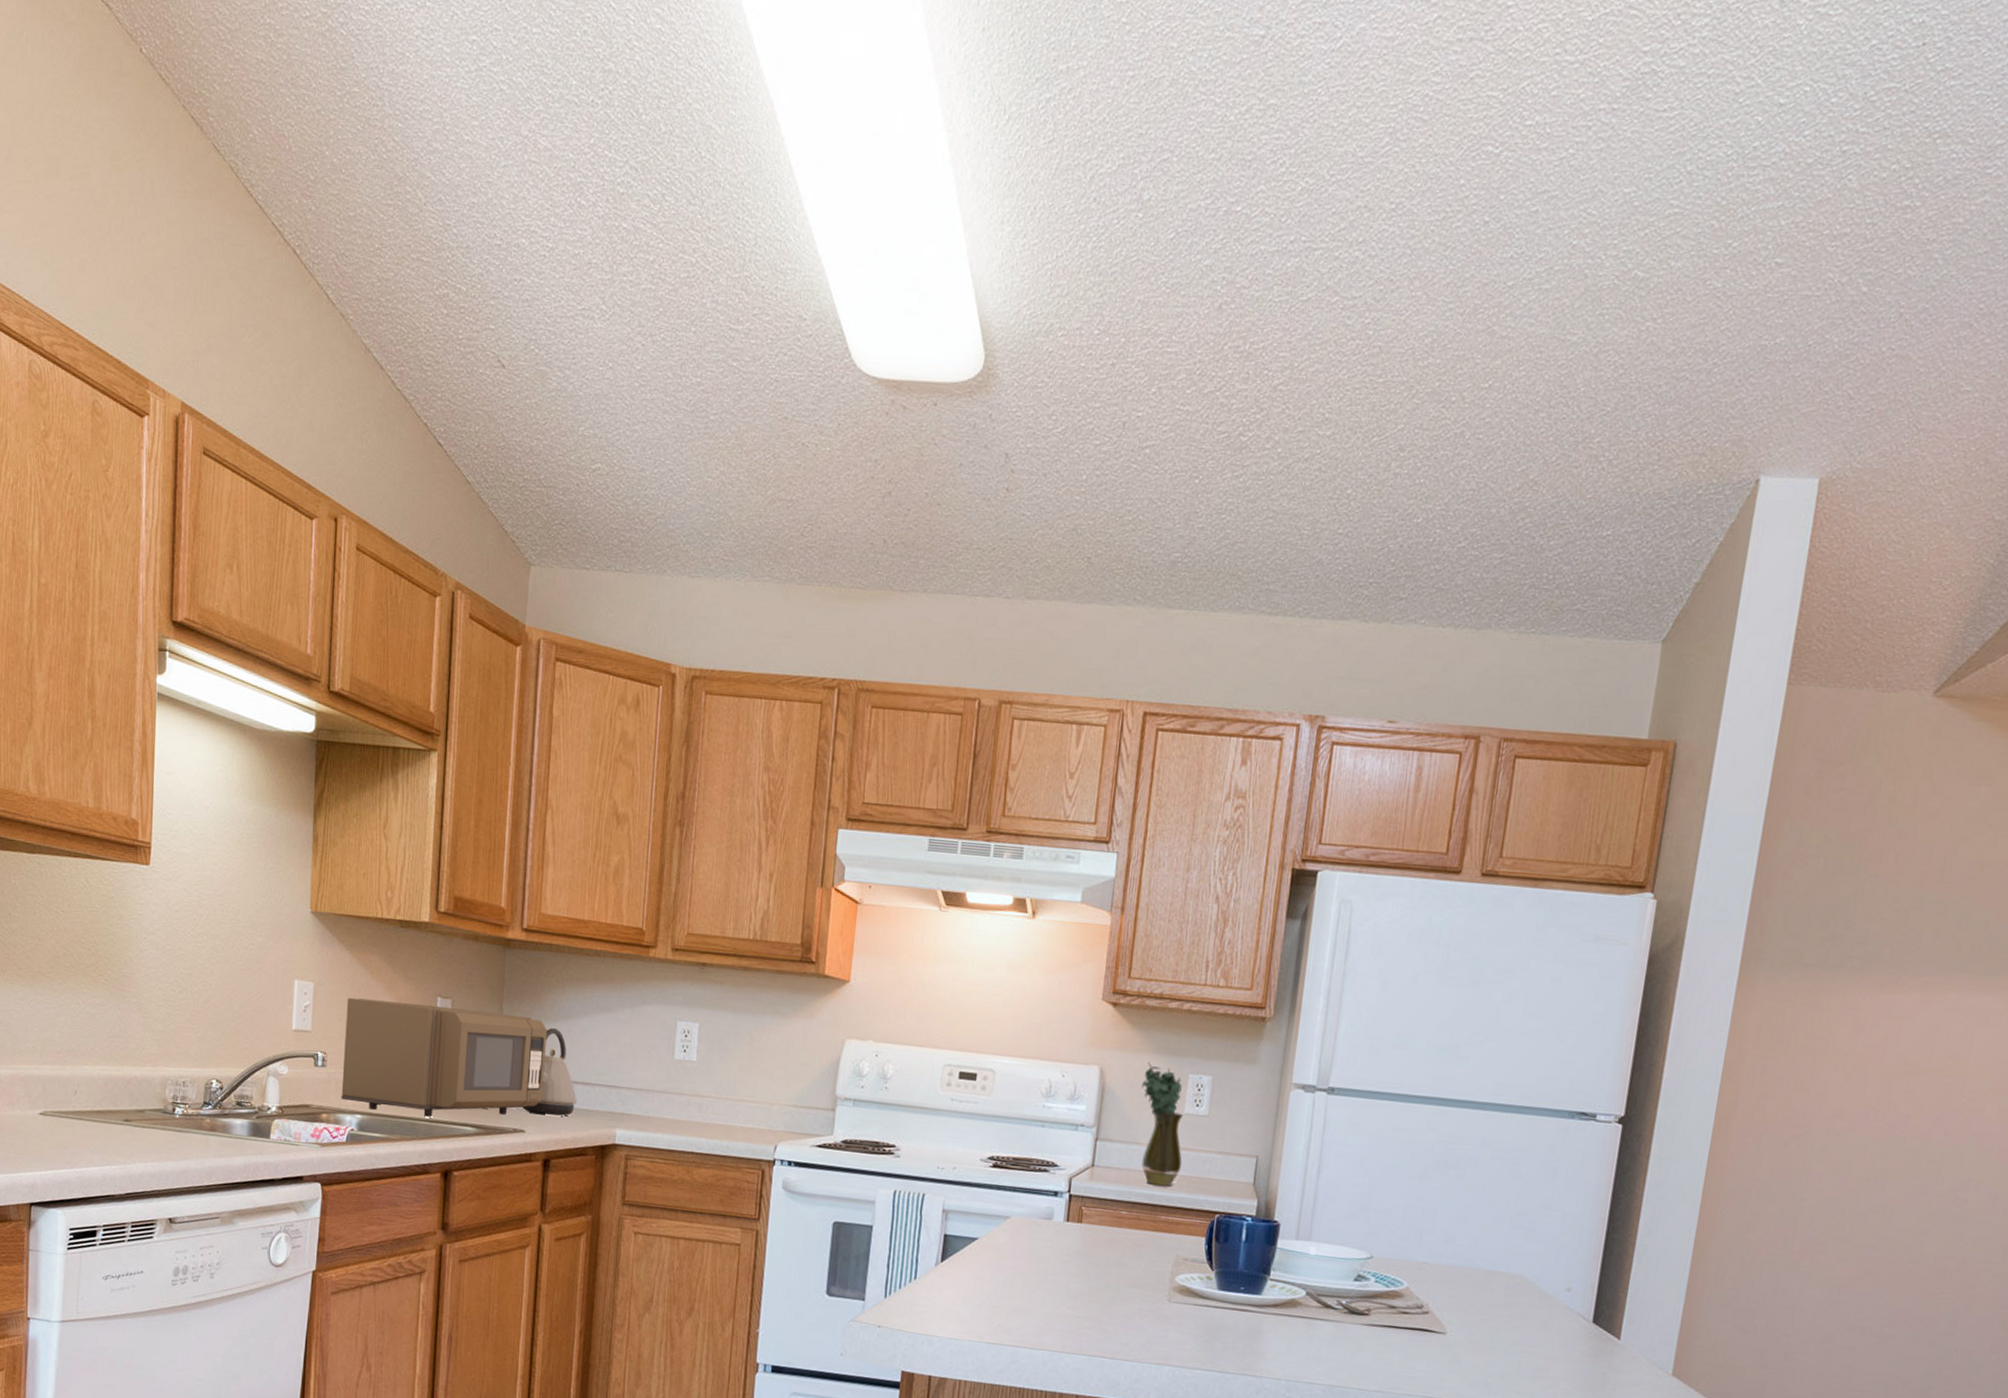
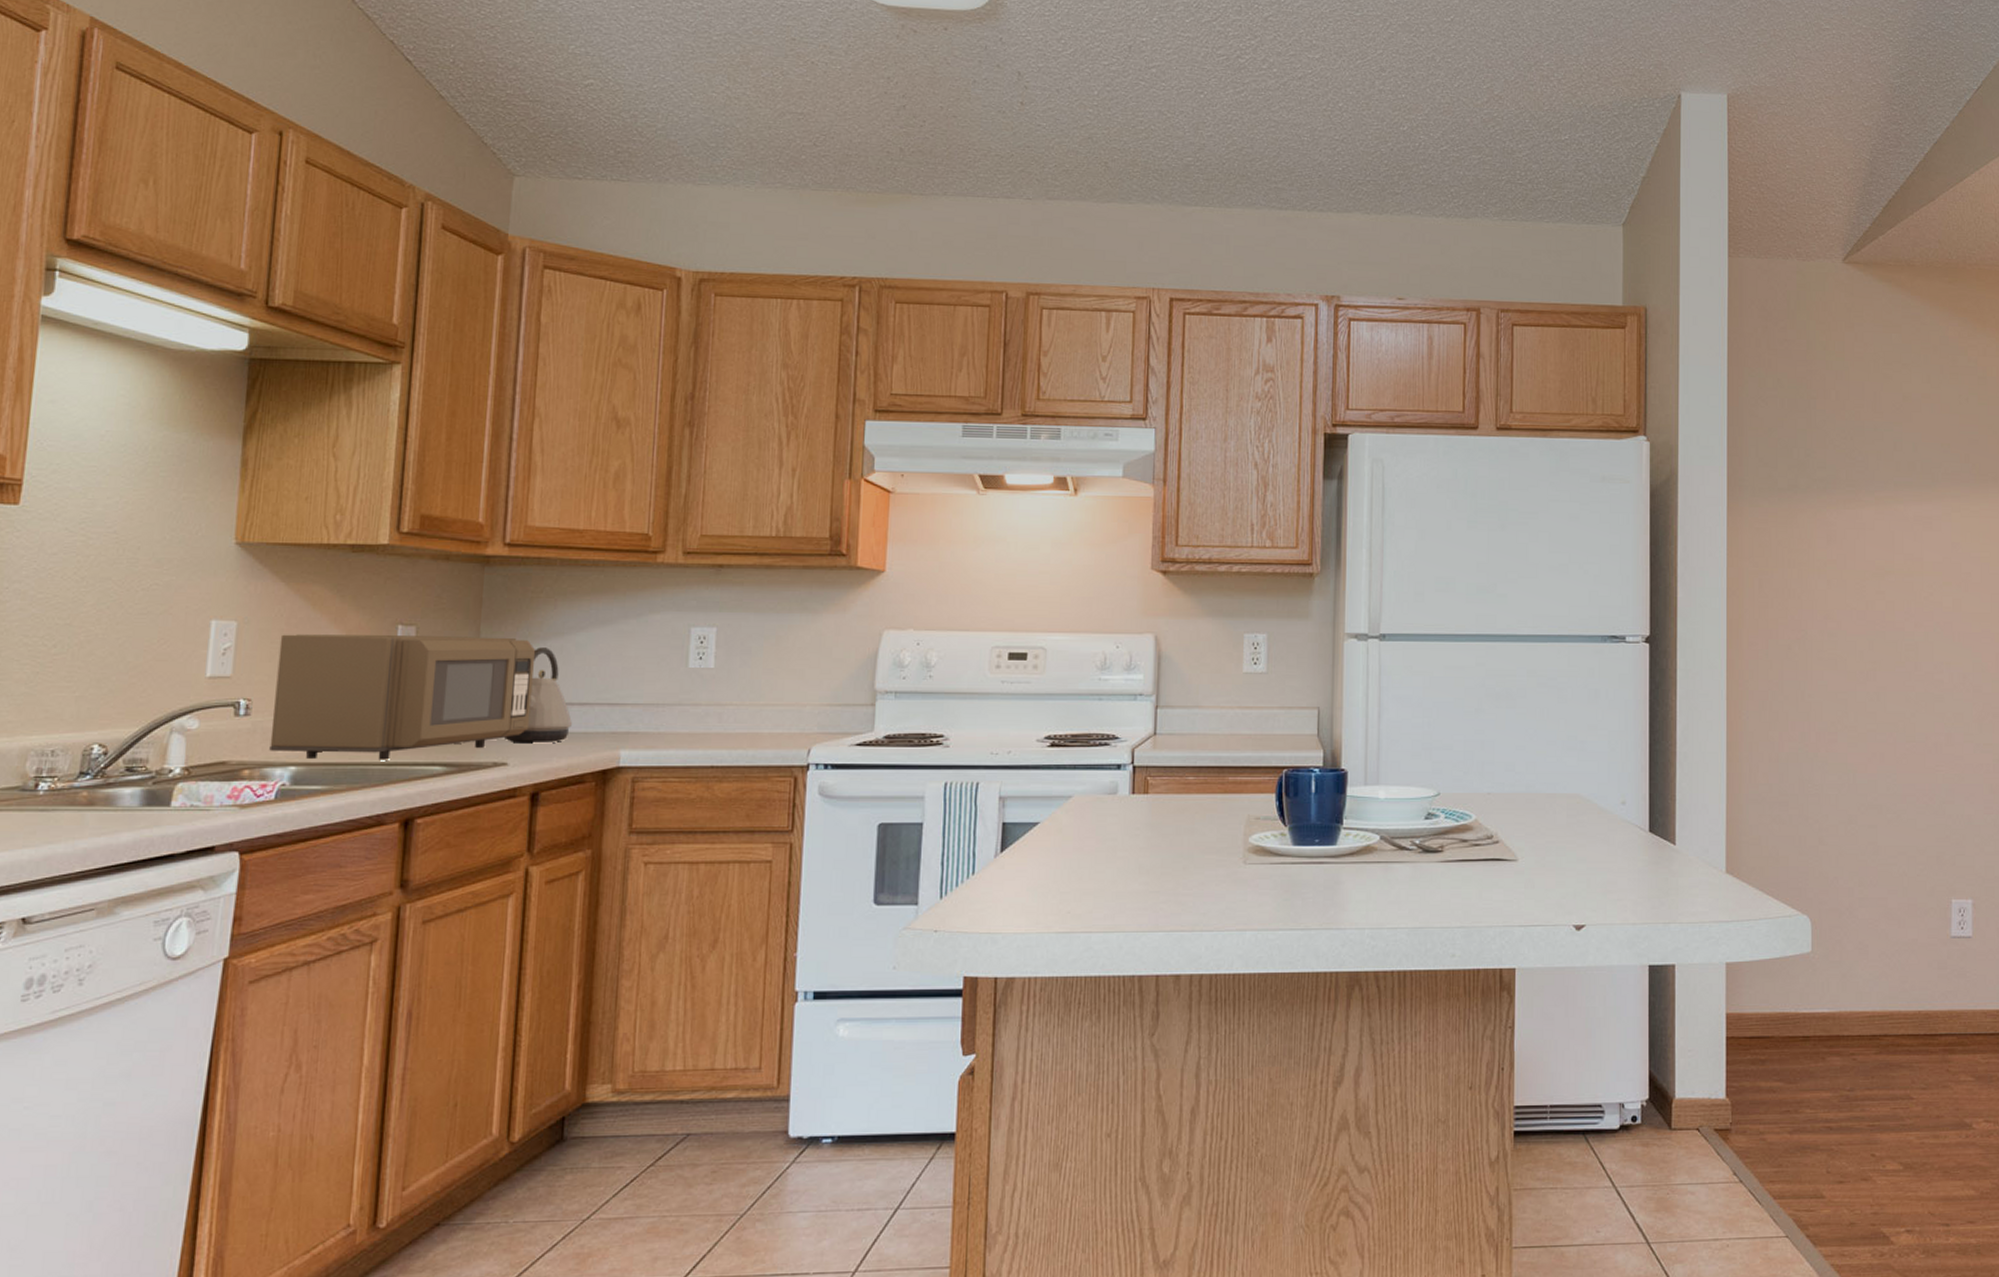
vase: present [1141,1062,1184,1186] -> none [1197,625,1245,746]

